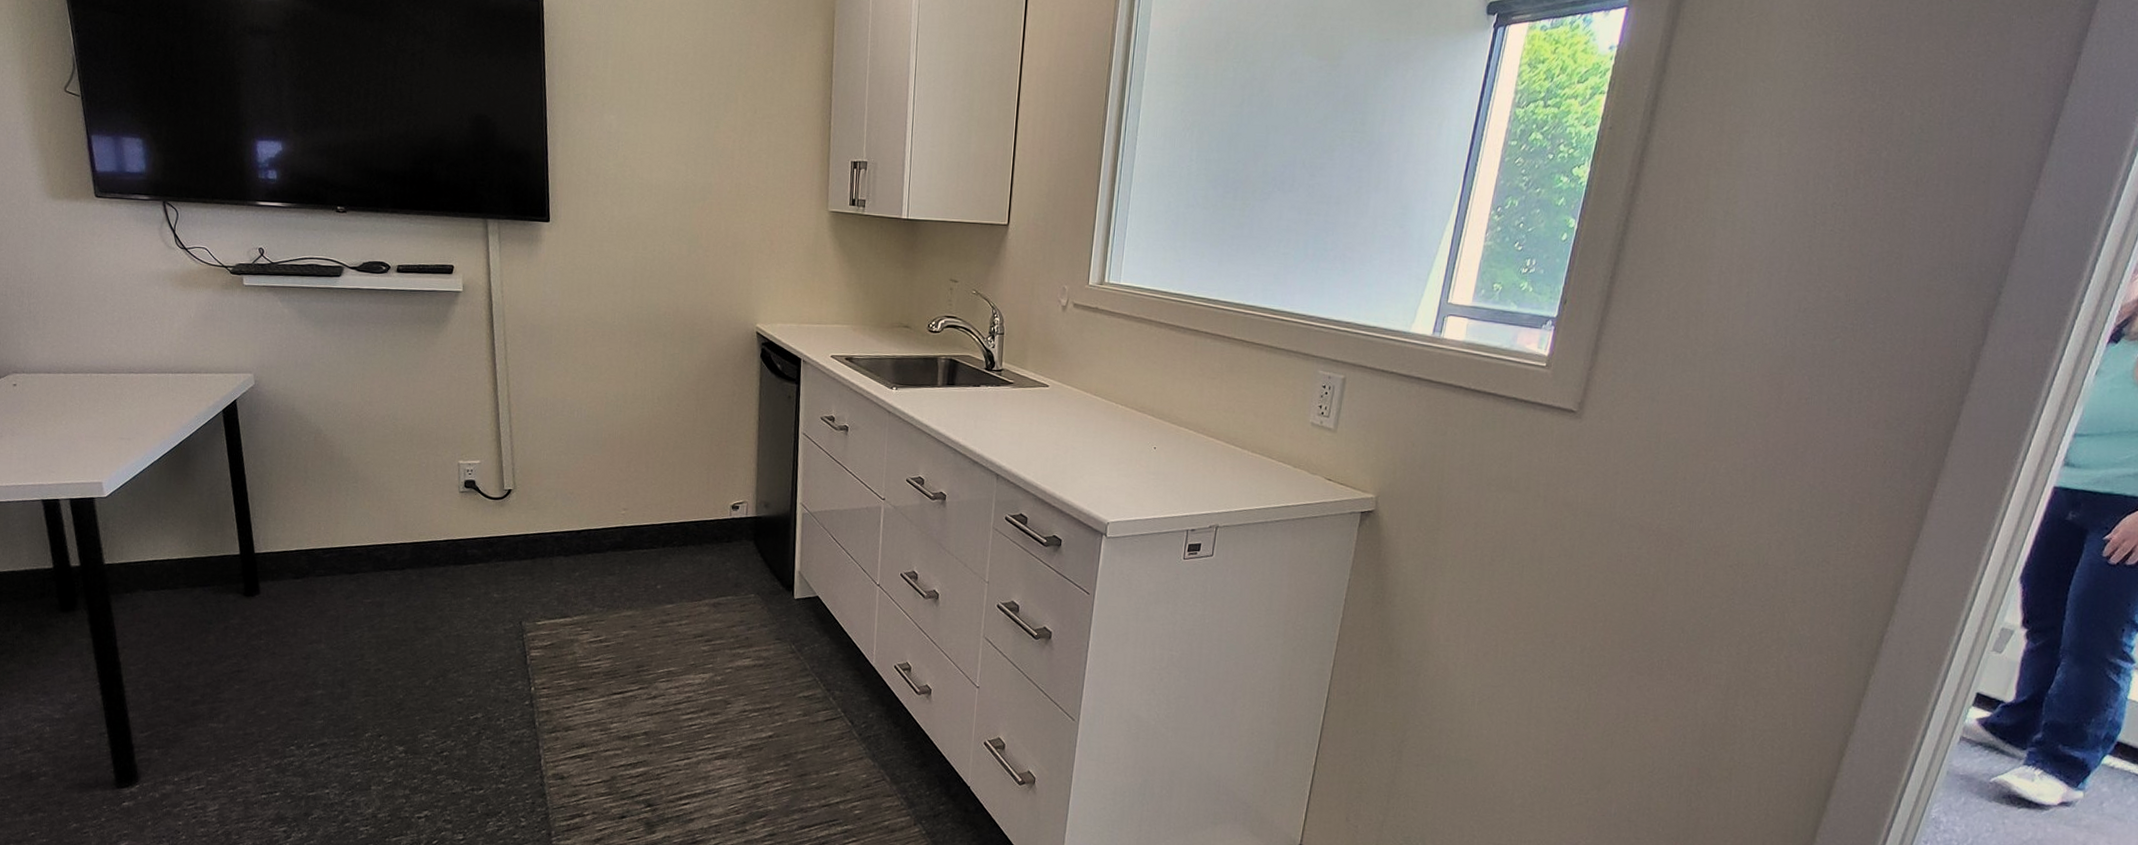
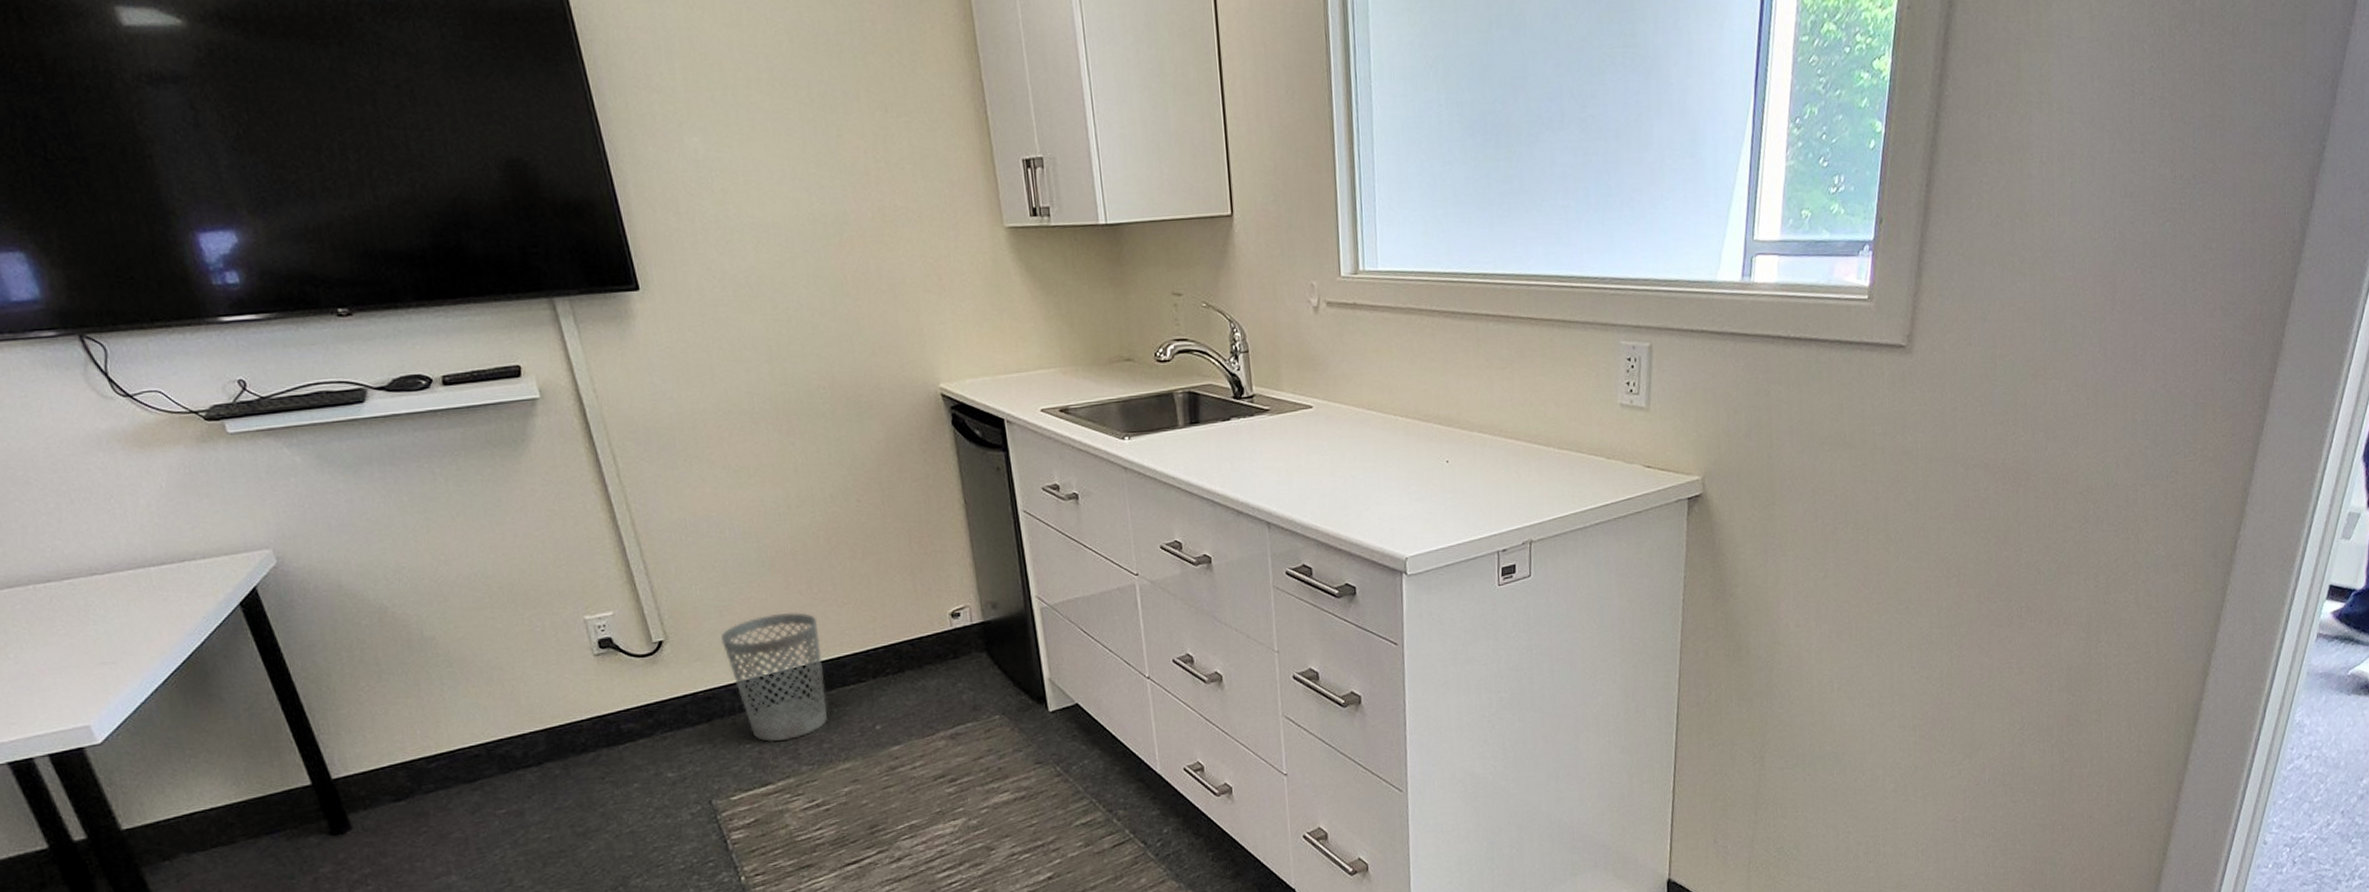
wastebasket: none [555,482,629,585] -> present [721,612,828,742]

